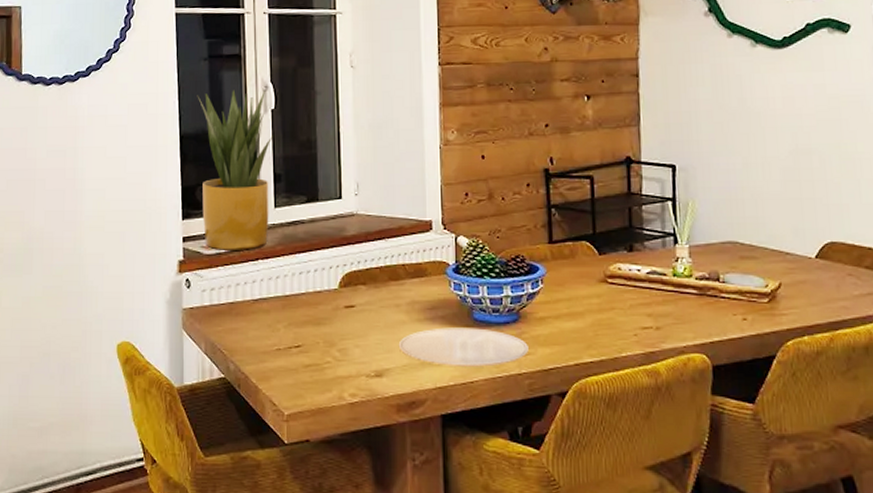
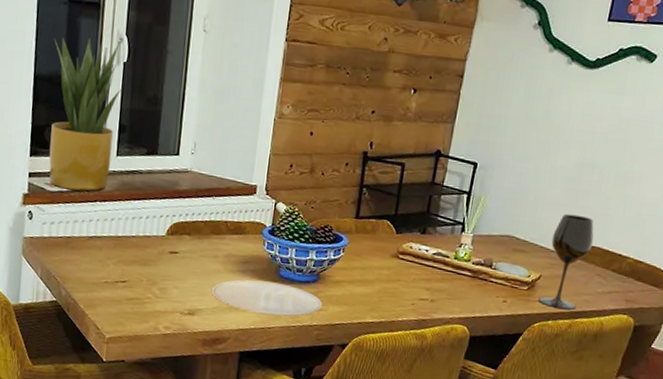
wineglass: none [782,208,834,320] -> present [539,213,594,310]

